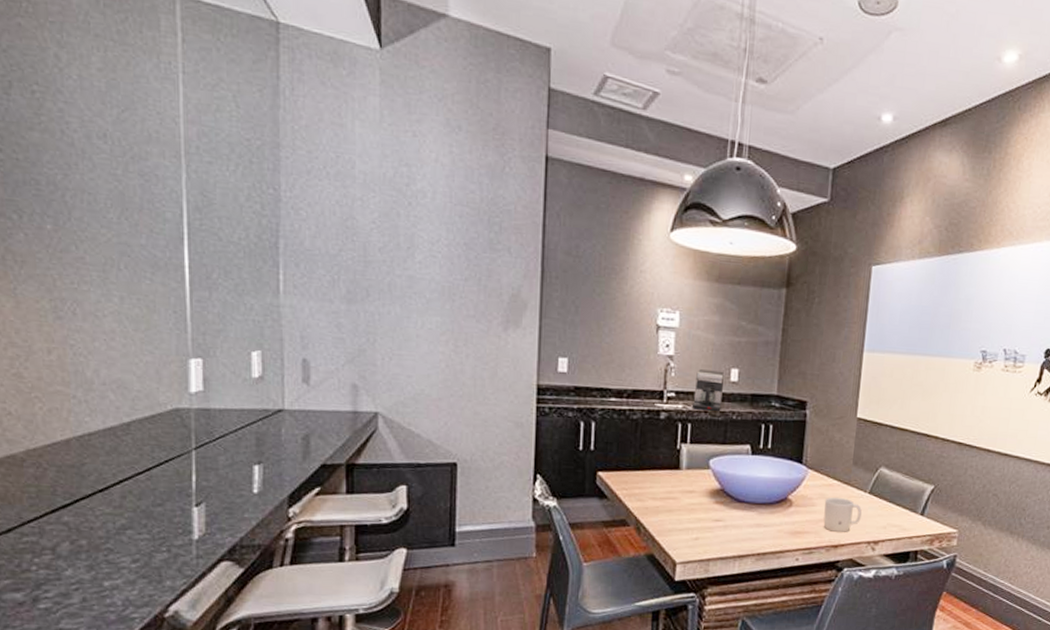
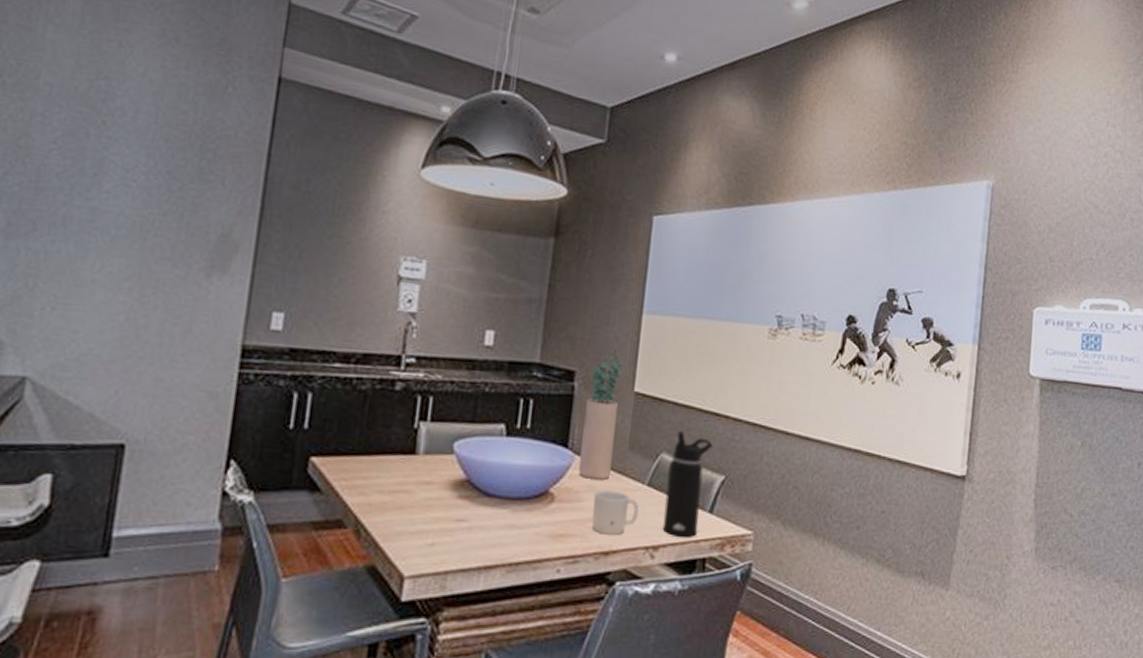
coffee maker: present [691,369,725,411] -> none [435,330,478,382]
vase: none [812,383,846,489] -> present [579,350,622,480]
water bottle: none [881,449,924,535] -> present [662,431,713,538]

